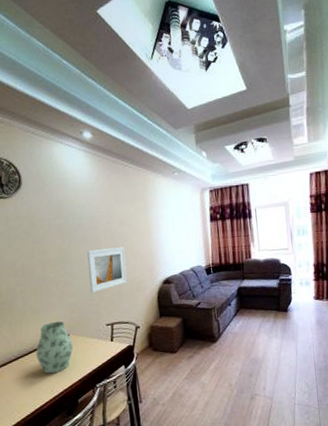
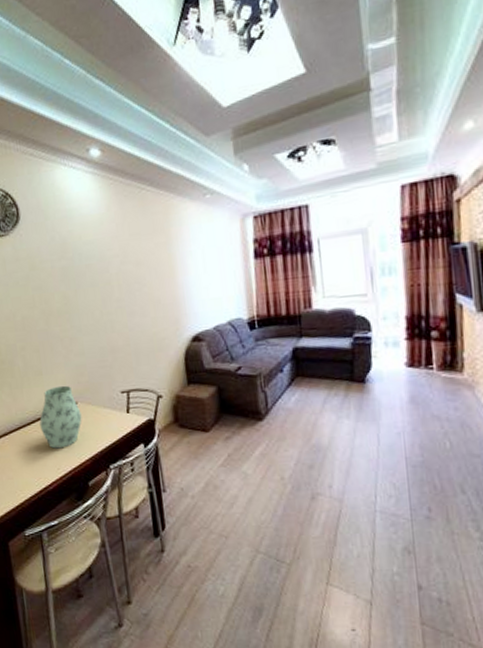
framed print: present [87,247,127,293] -> none [97,294,146,352]

